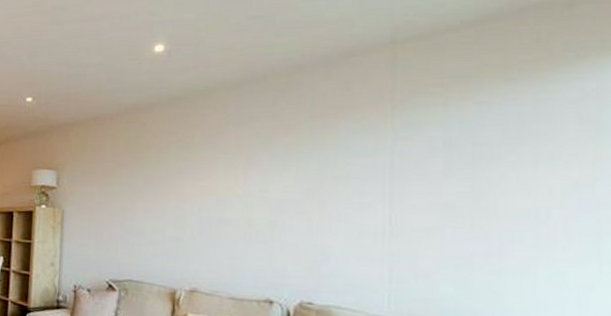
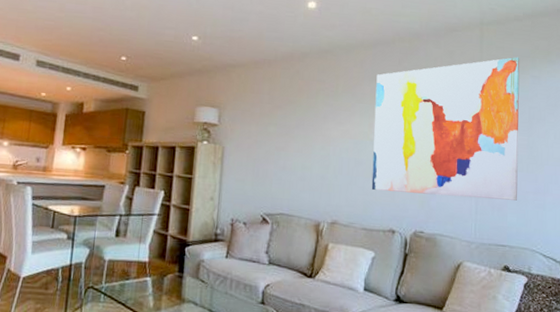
wall art: none [240,79,457,265] -> present [371,57,520,201]

